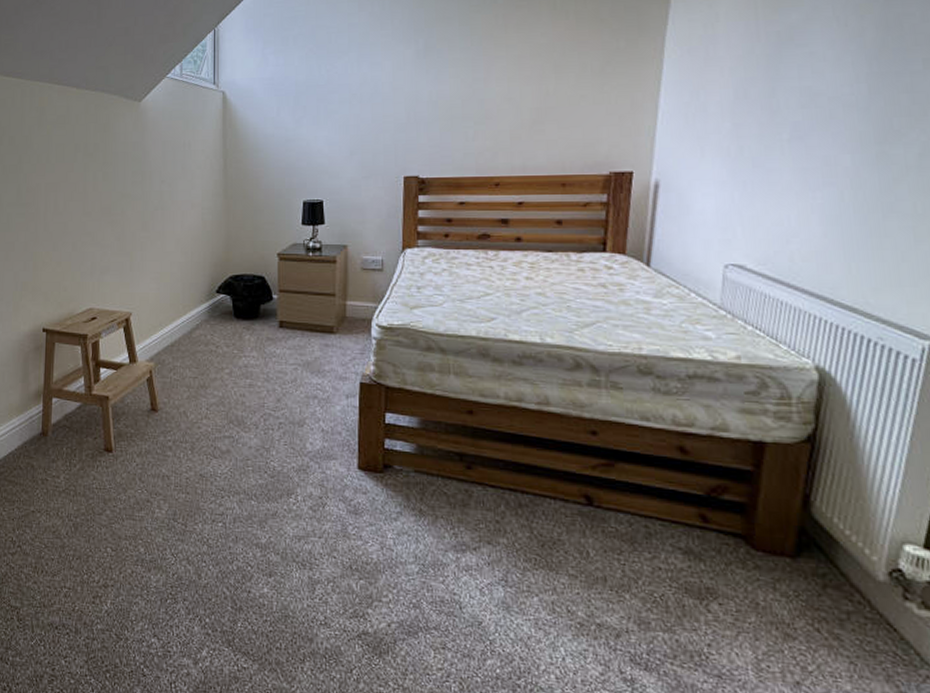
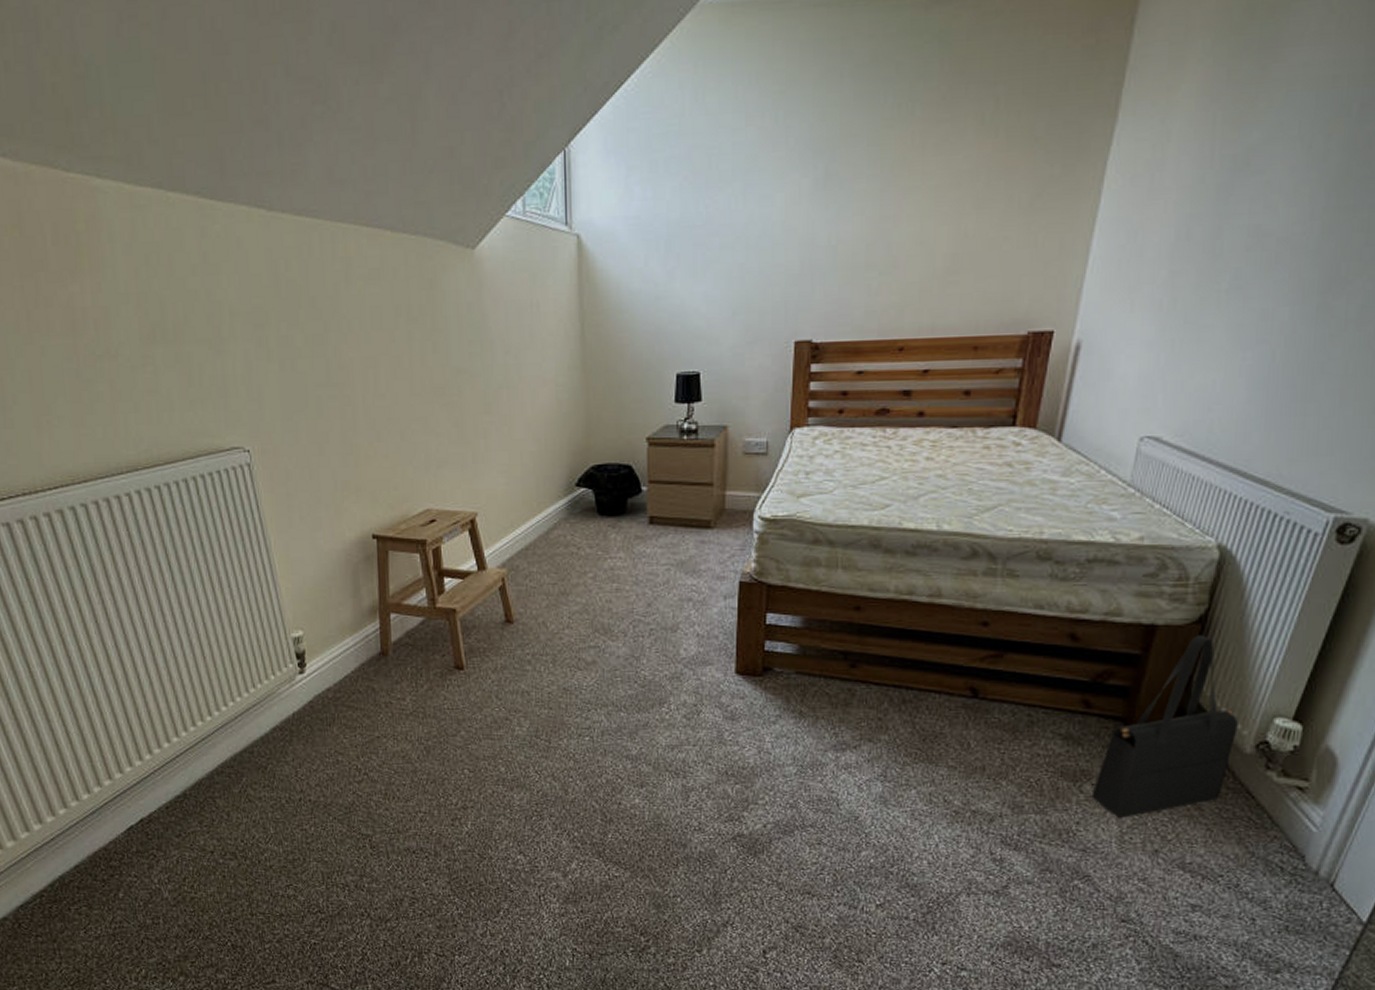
tote bag: none [720,454,866,644] -> present [1091,635,1238,819]

